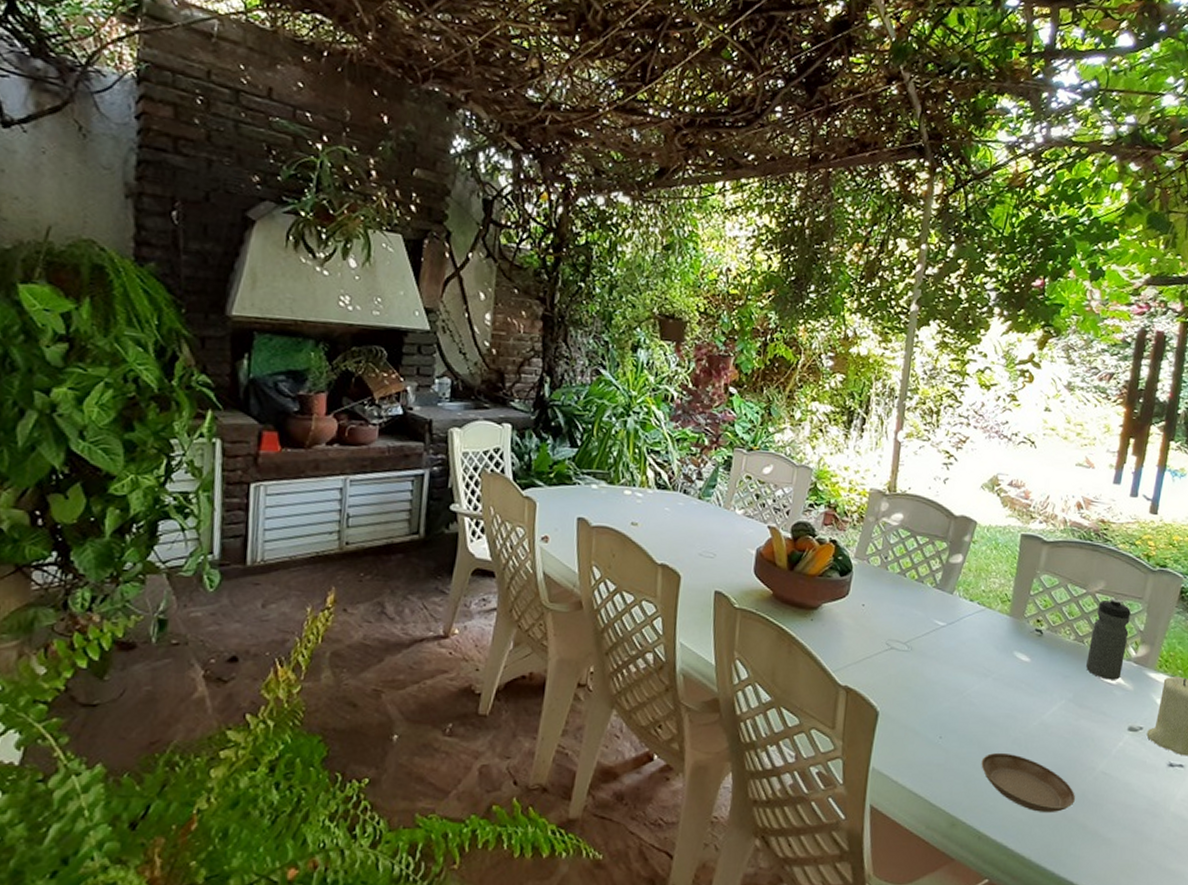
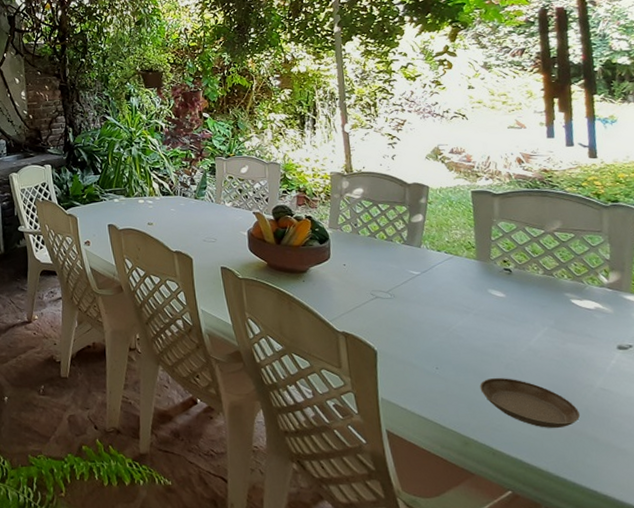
water bottle: present [1085,598,1131,680] -> none [558,234,598,306]

